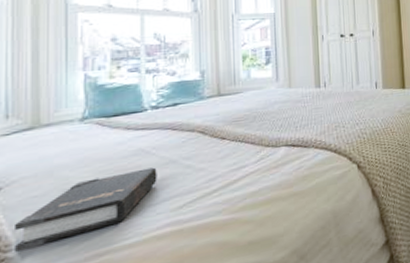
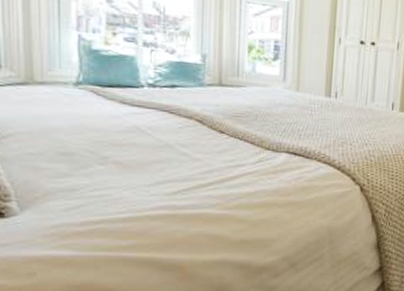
hardback book: present [15,167,157,252] -> none [13,147,153,203]

